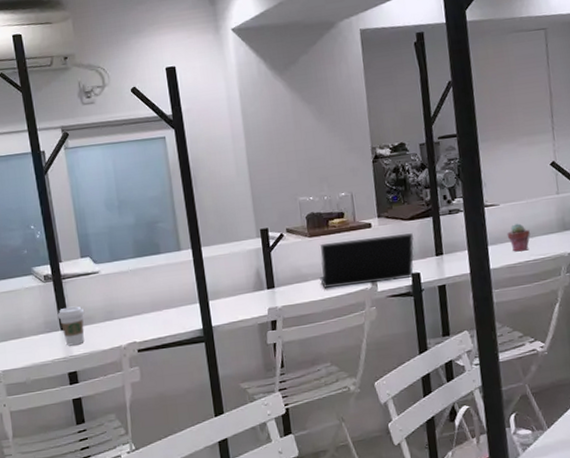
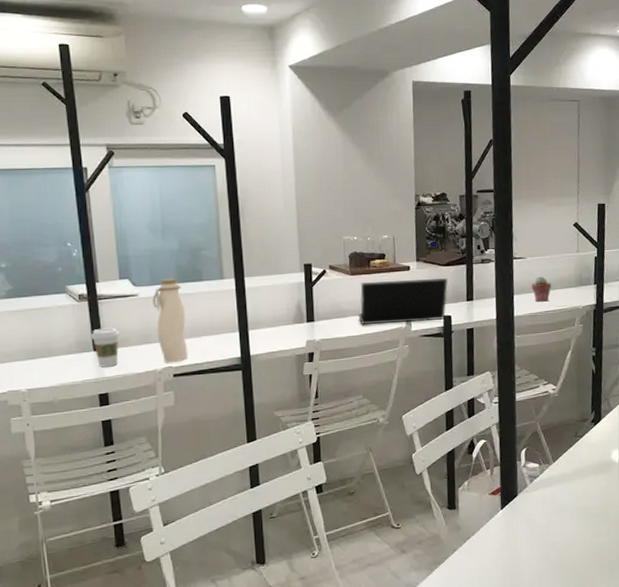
water bottle: none [113,253,151,339] -> present [152,278,189,363]

